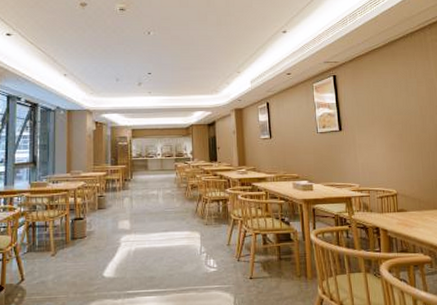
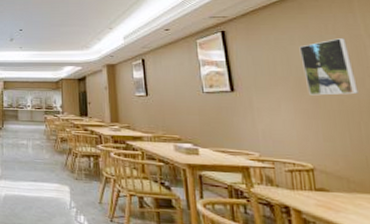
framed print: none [391,82,429,132] -> present [299,38,358,96]

